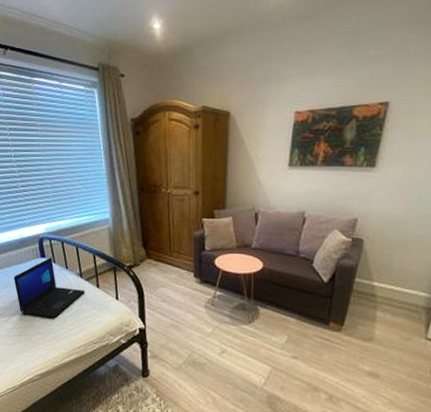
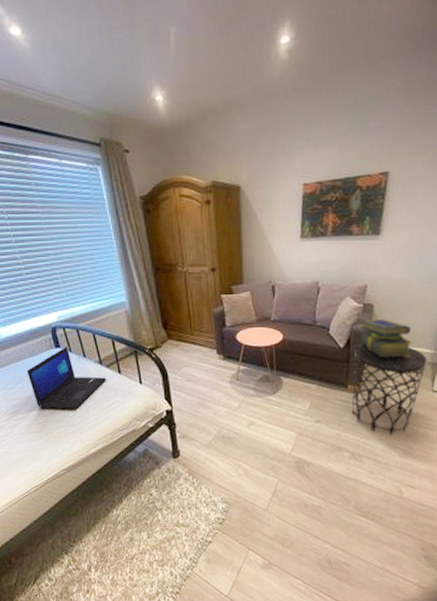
side table: none [332,279,422,382] -> present [351,343,427,436]
stack of books: none [347,254,406,299] -> present [360,318,413,358]

